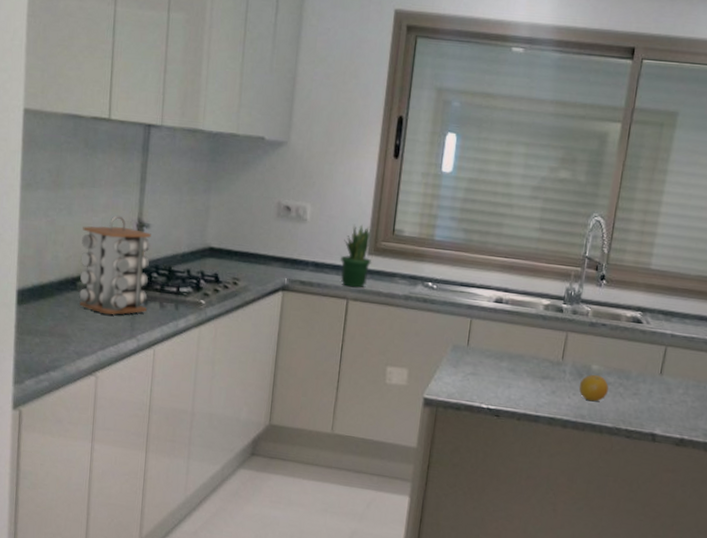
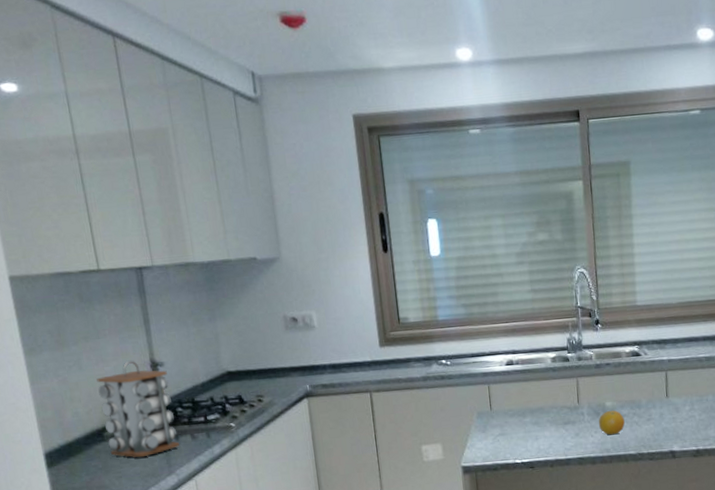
planter: present [339,224,372,288] -> none [354,320,386,380]

